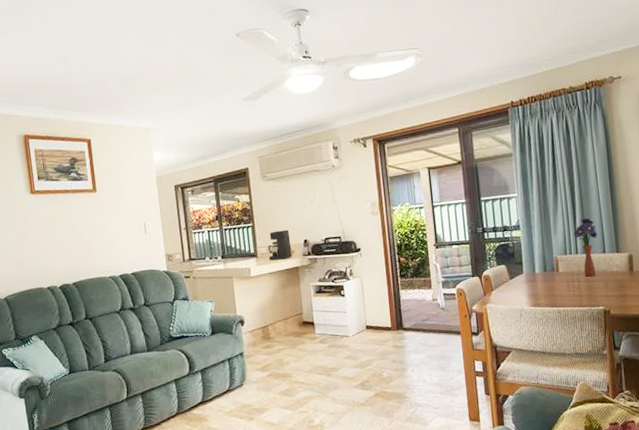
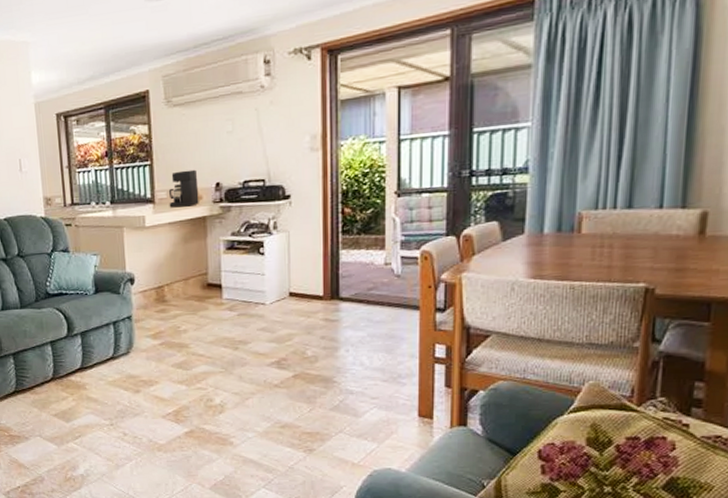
flower arrangement: present [574,218,598,277] -> none [614,157,654,242]

